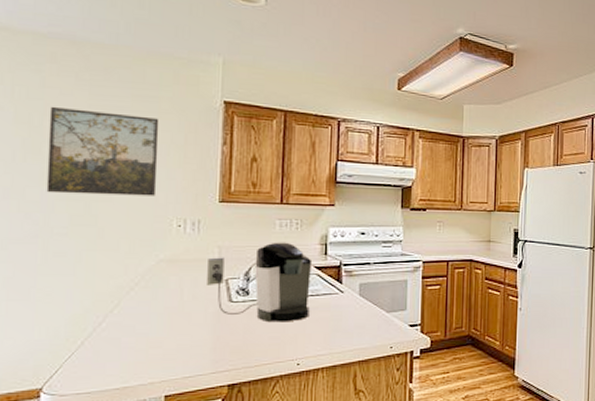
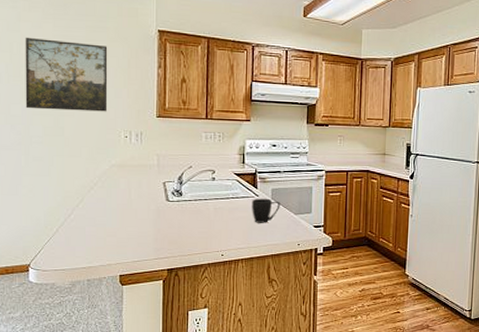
coffee maker: present [207,242,313,323] -> none [149,151,233,220]
mug: none [335,295,370,324] -> present [252,198,280,223]

